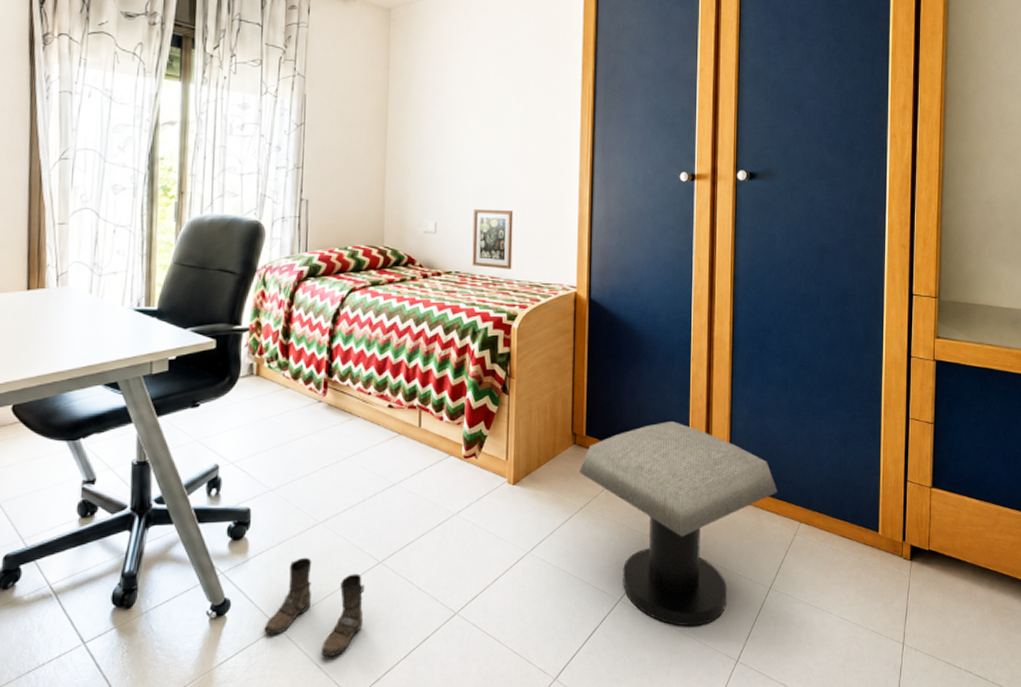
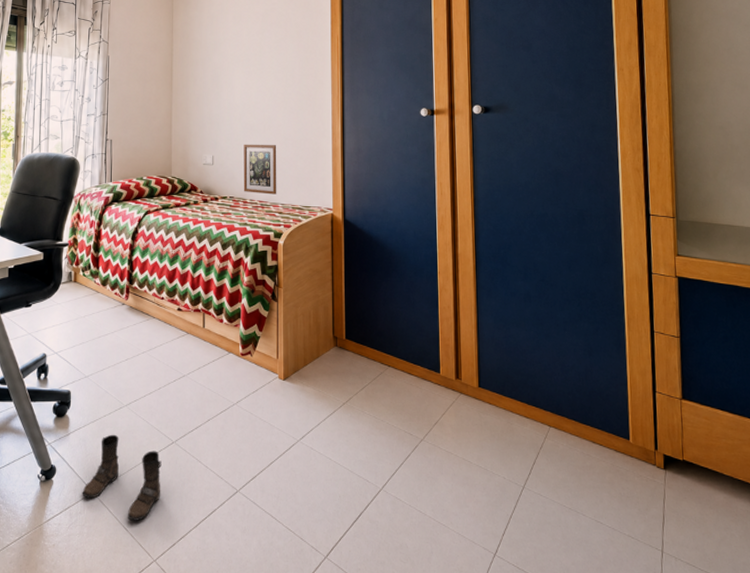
stool: present [578,421,778,627] -> none [340,329,526,518]

